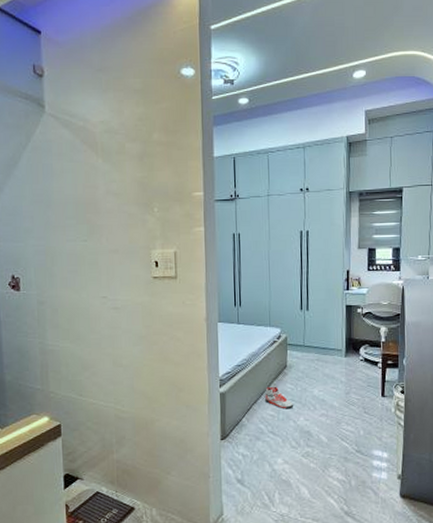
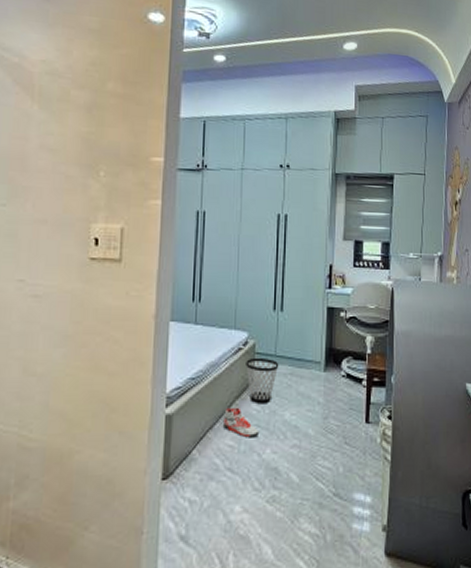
wastebasket: none [280,347,307,384] -> present [246,357,279,404]

